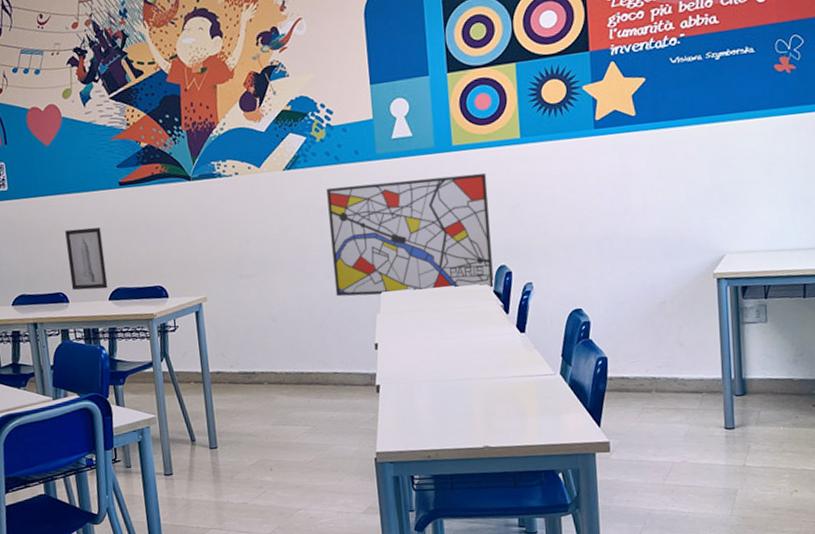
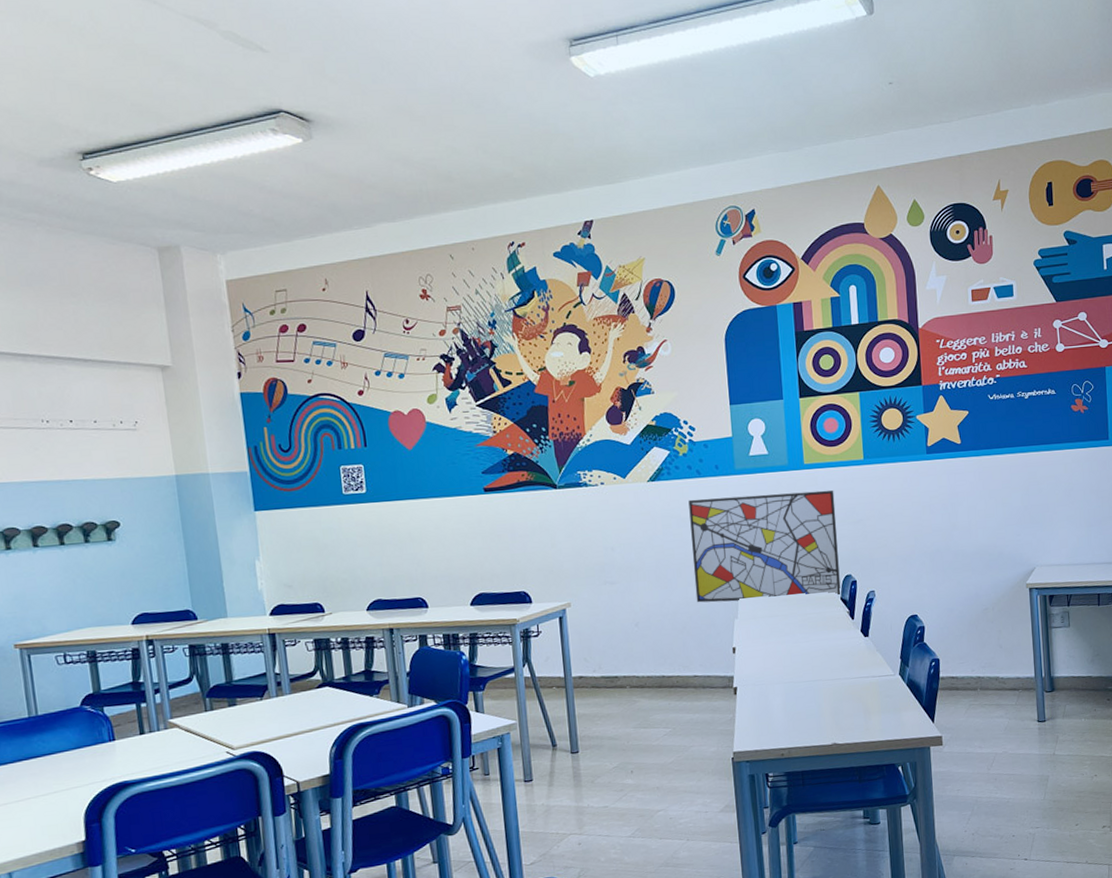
wall art: present [65,227,108,290] -> none [426,532,470,595]

